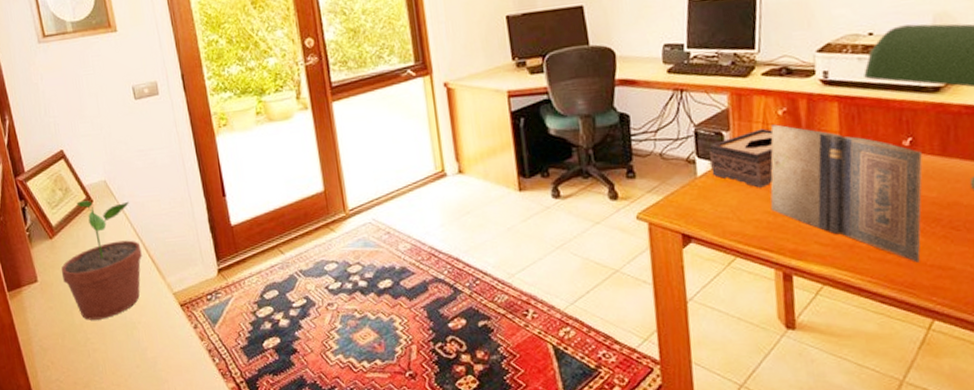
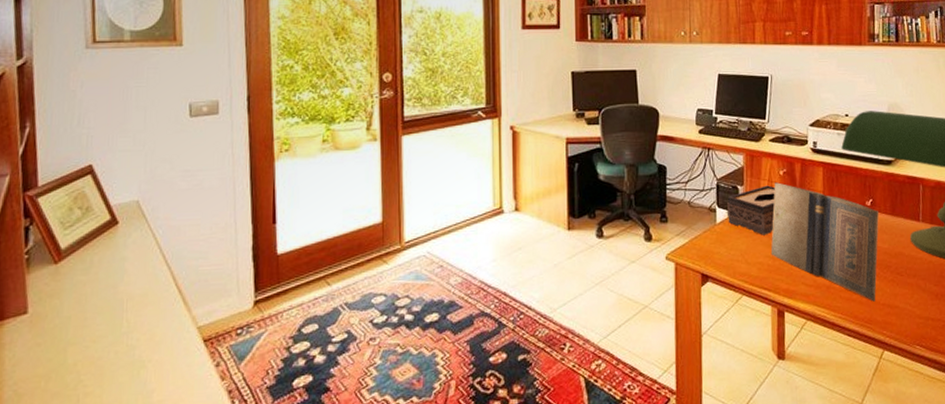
potted plant: present [61,200,142,320] -> none [61,222,168,359]

